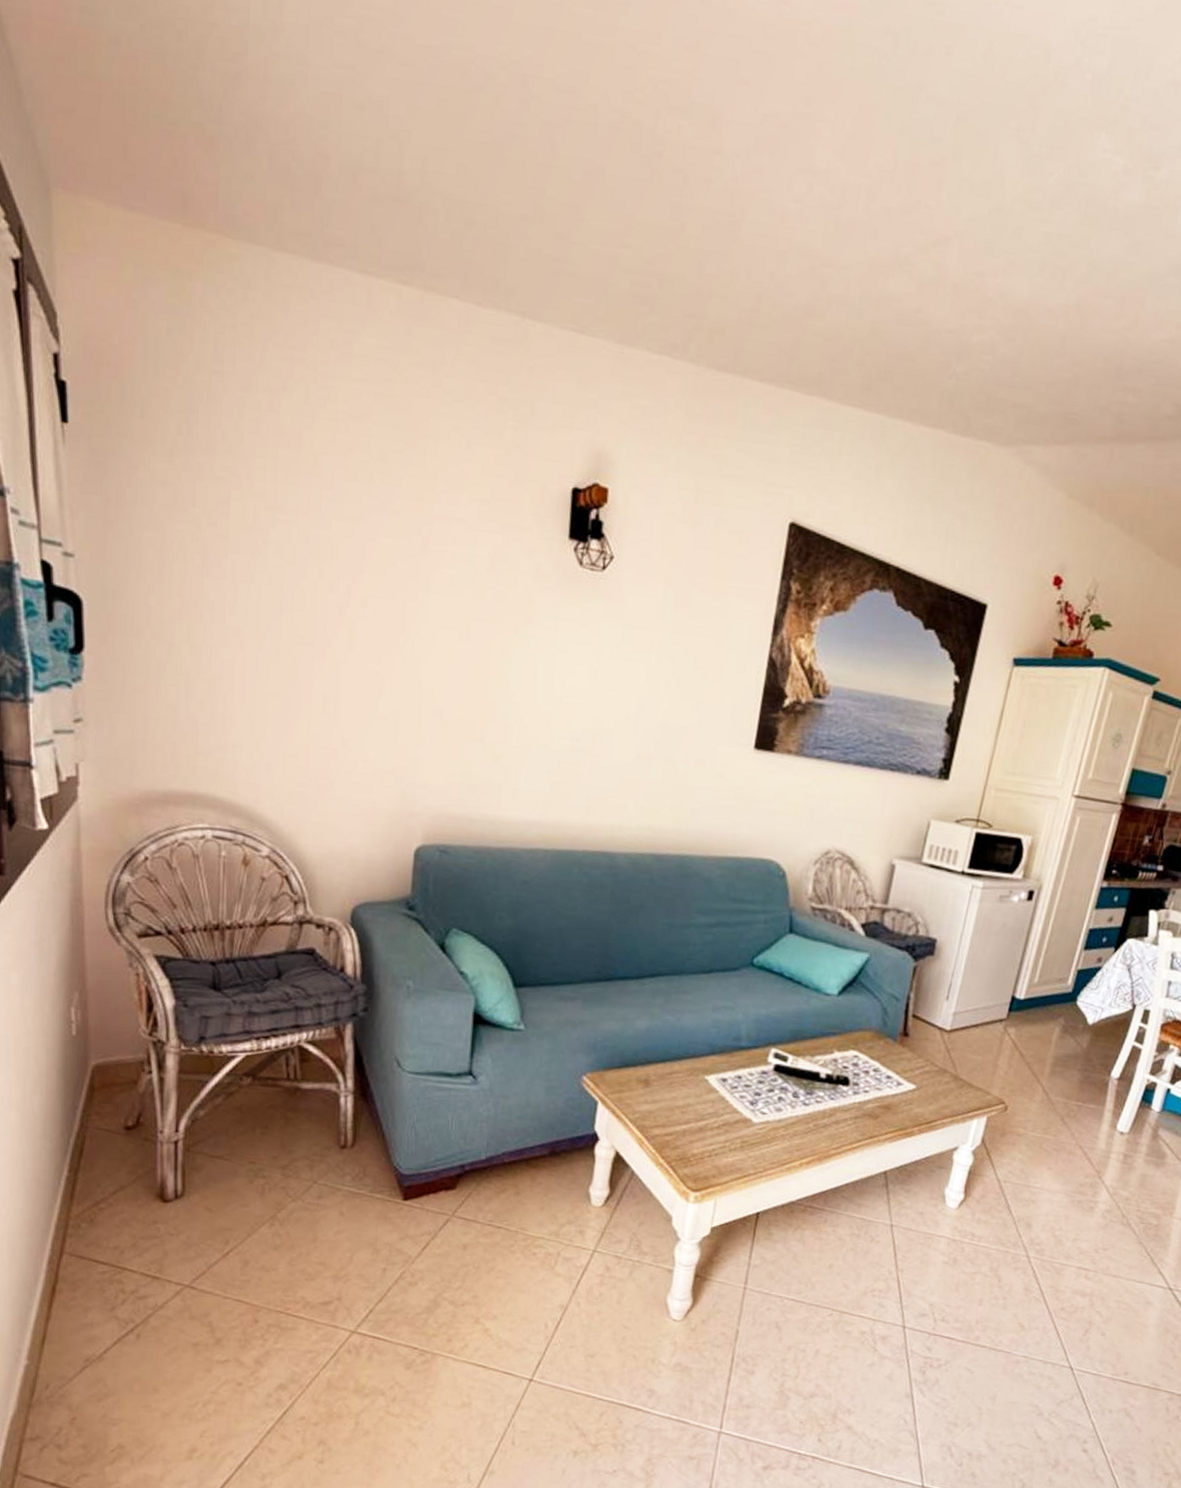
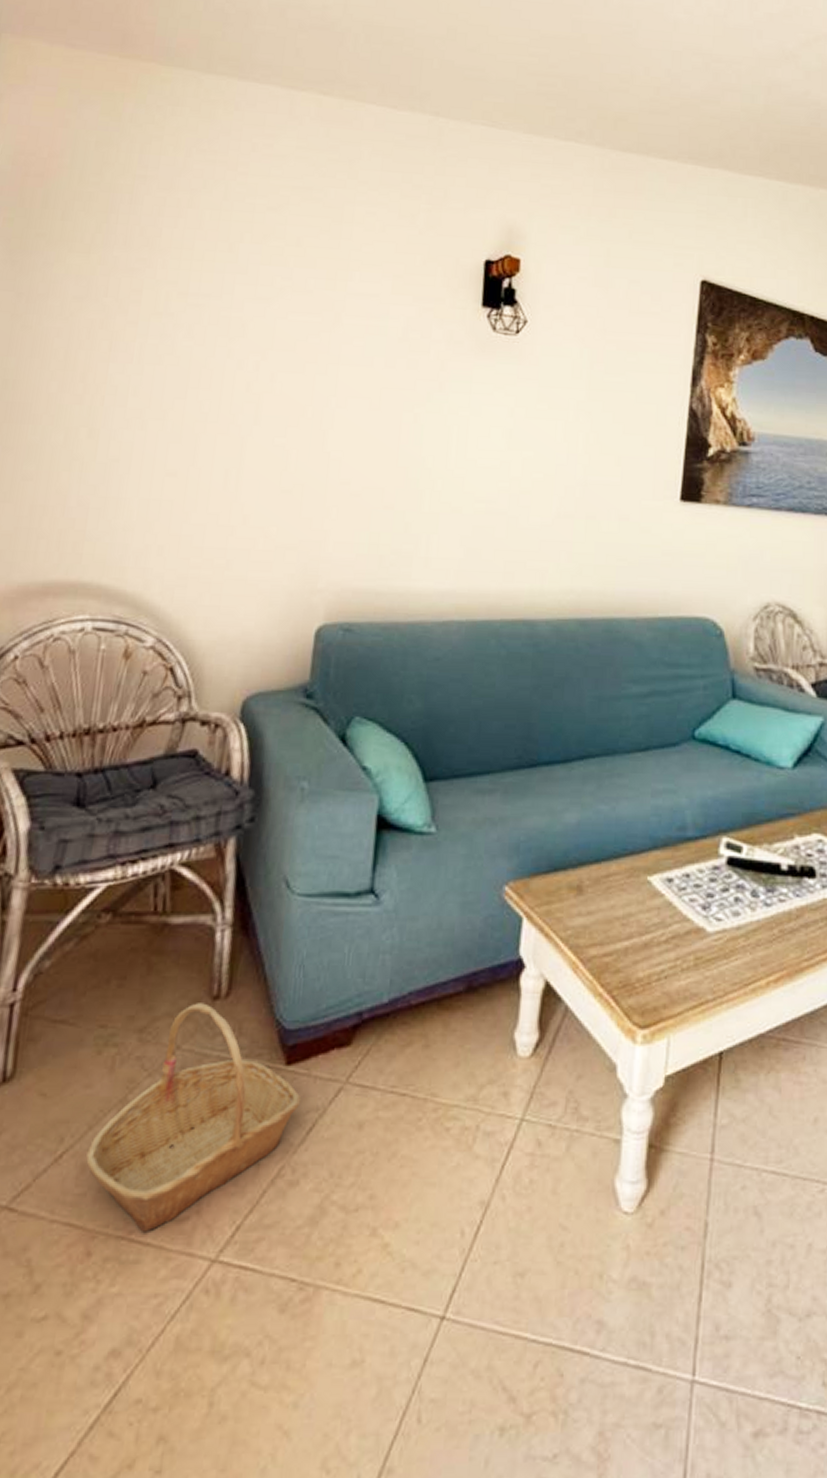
basket: none [248,1150,417,1310] -> present [86,1003,301,1232]

